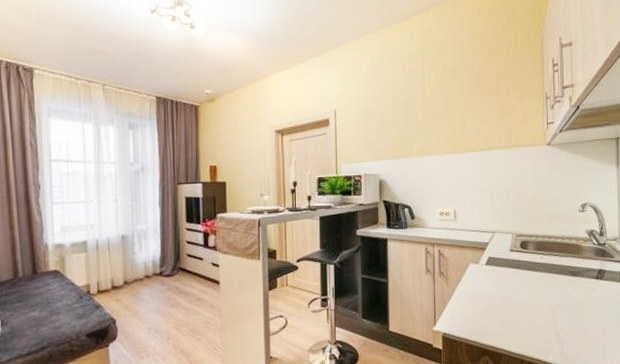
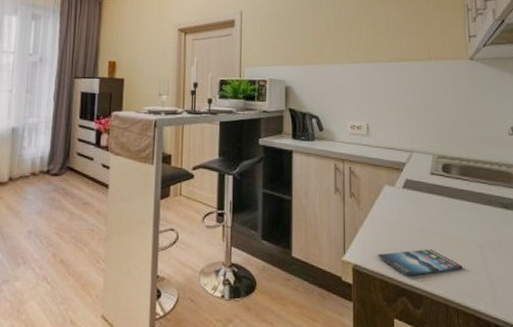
smartphone: none [464,315,536,338] -> present [378,249,463,276]

